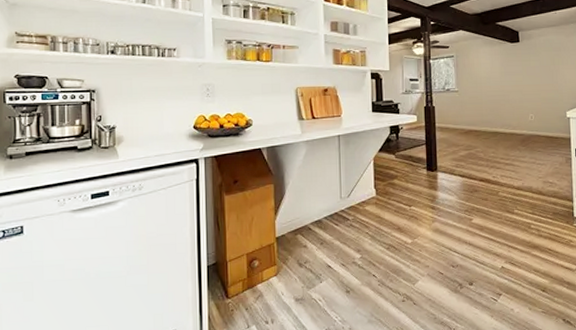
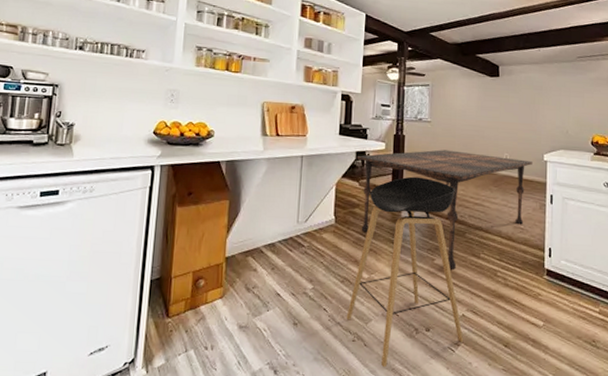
dining table: none [390,116,556,227] -> present [356,149,532,270]
stool: none [394,144,505,321] -> present [346,176,464,367]

